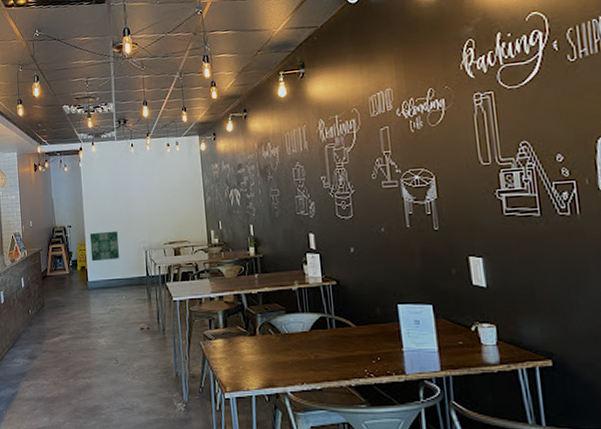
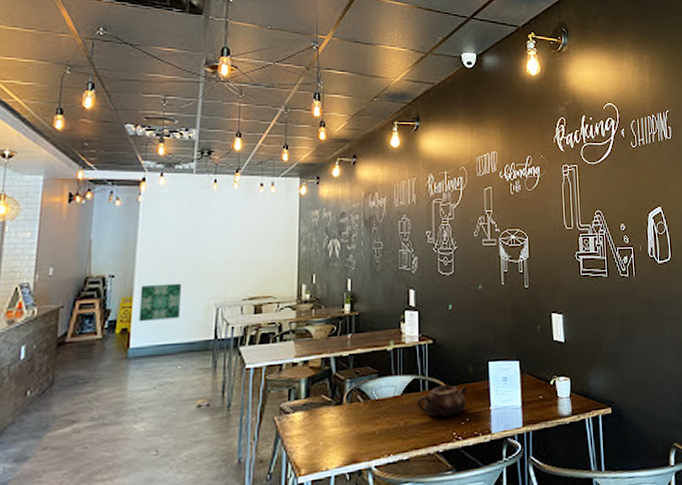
teapot: none [326,323,377,354] -> present [418,384,468,417]

